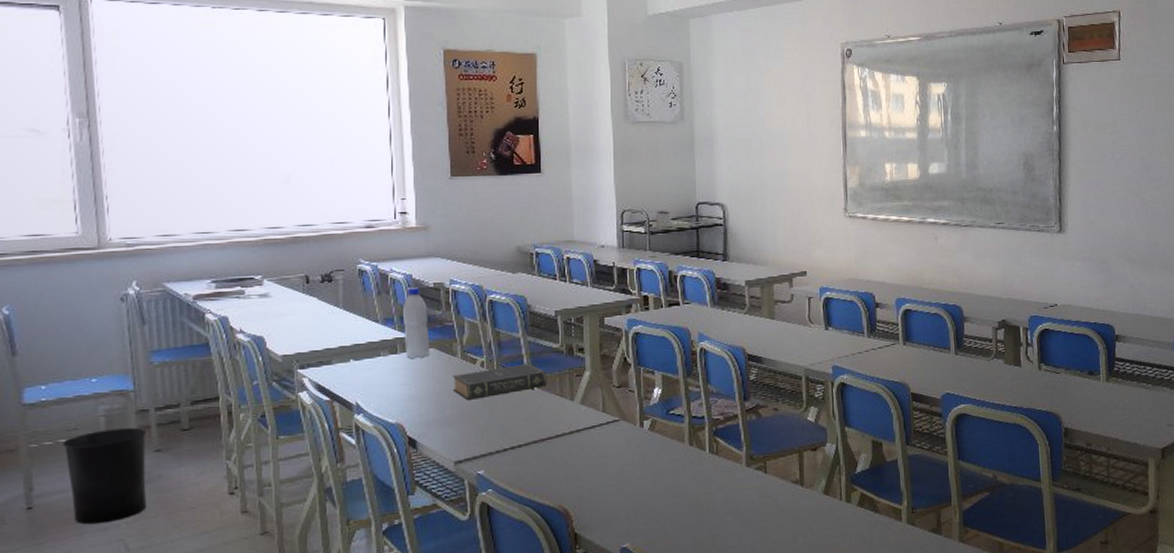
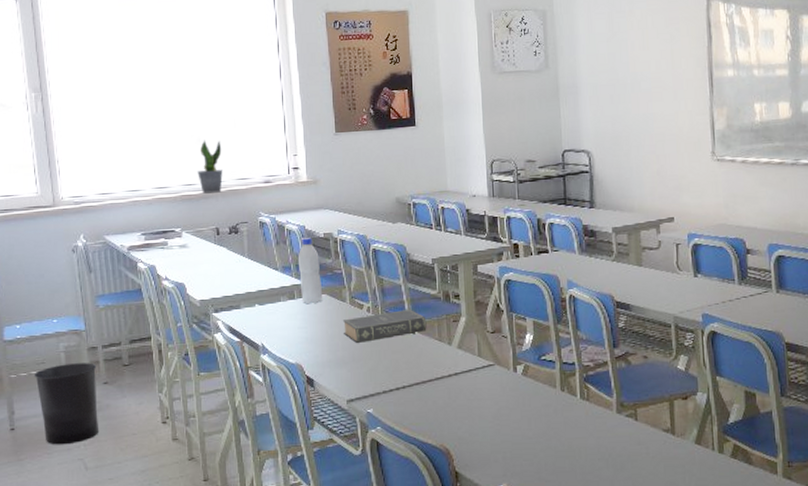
potted plant: none [285,179,316,238] -> present [197,140,223,194]

